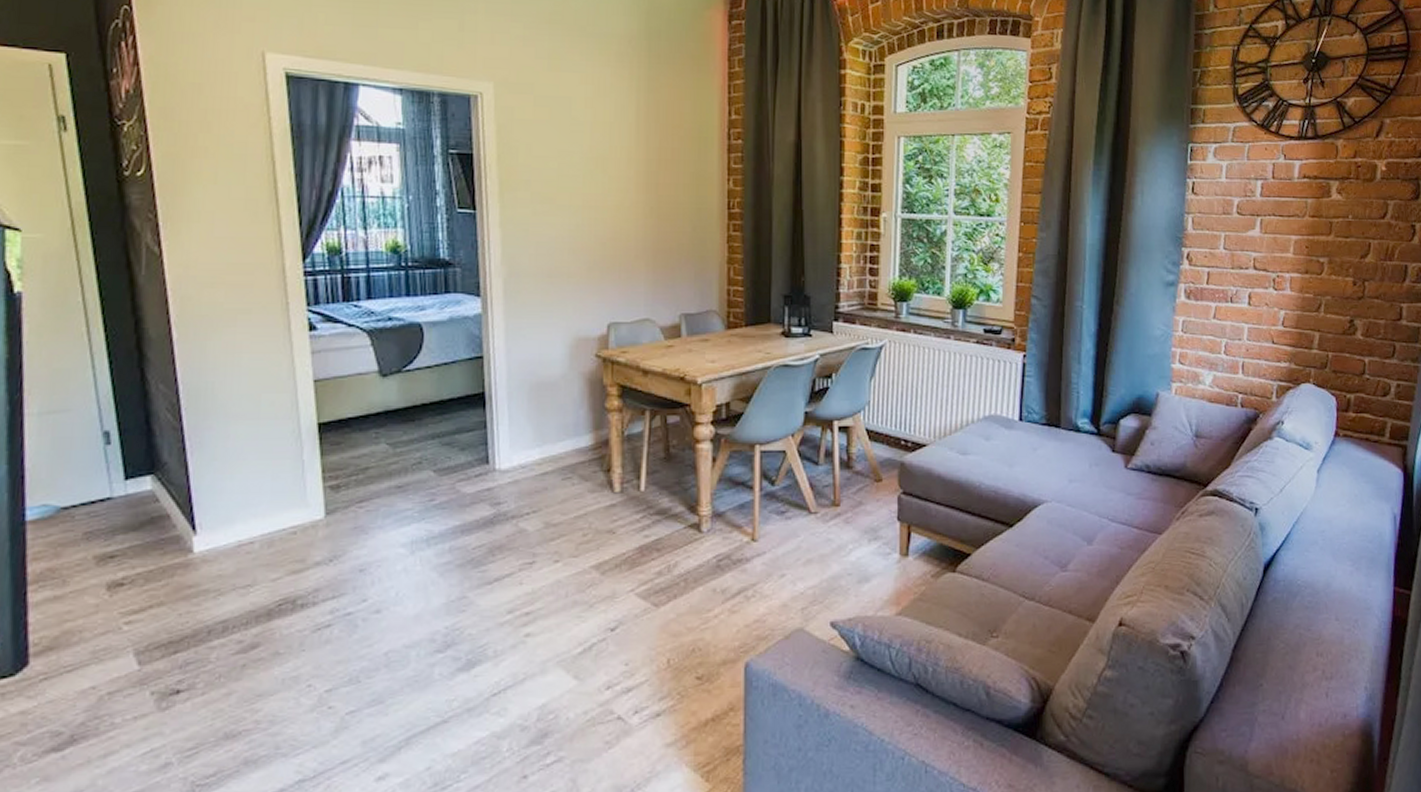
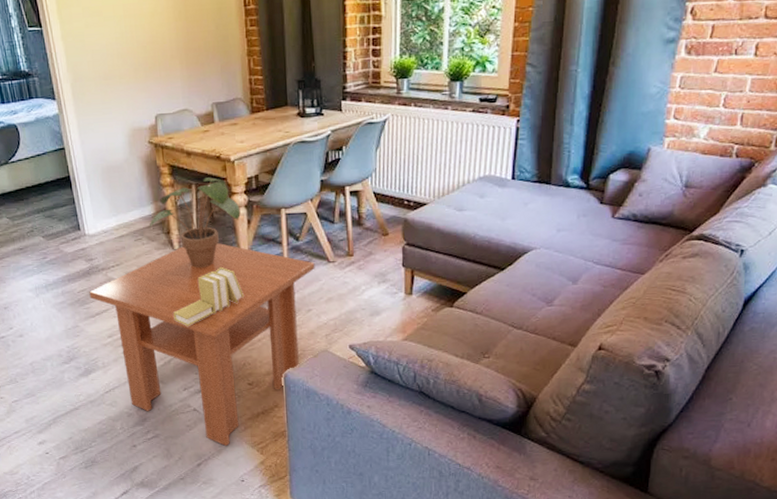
coffee table: none [488,486,793,772] -> present [89,243,315,447]
potted plant: none [583,403,704,519] -> present [149,177,241,269]
books: none [603,516,700,597] -> present [173,266,244,326]

